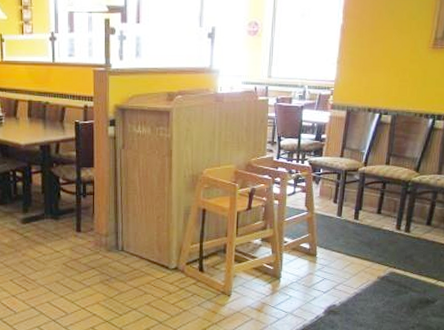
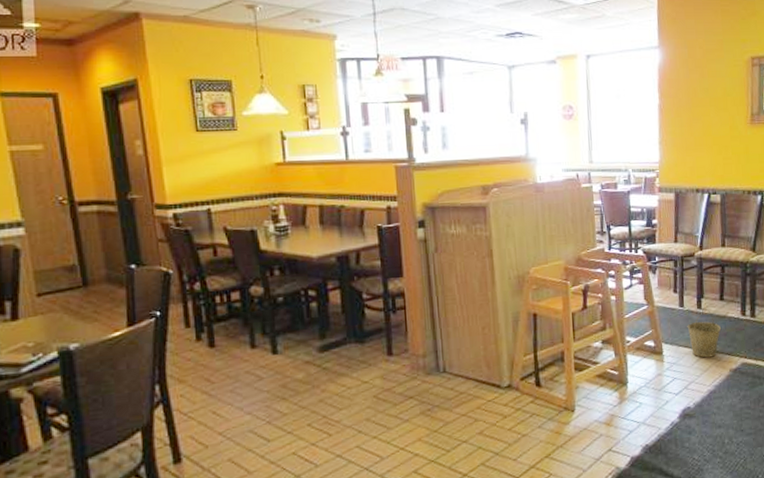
bucket: none [342,219,375,264] -> present [687,308,722,358]

